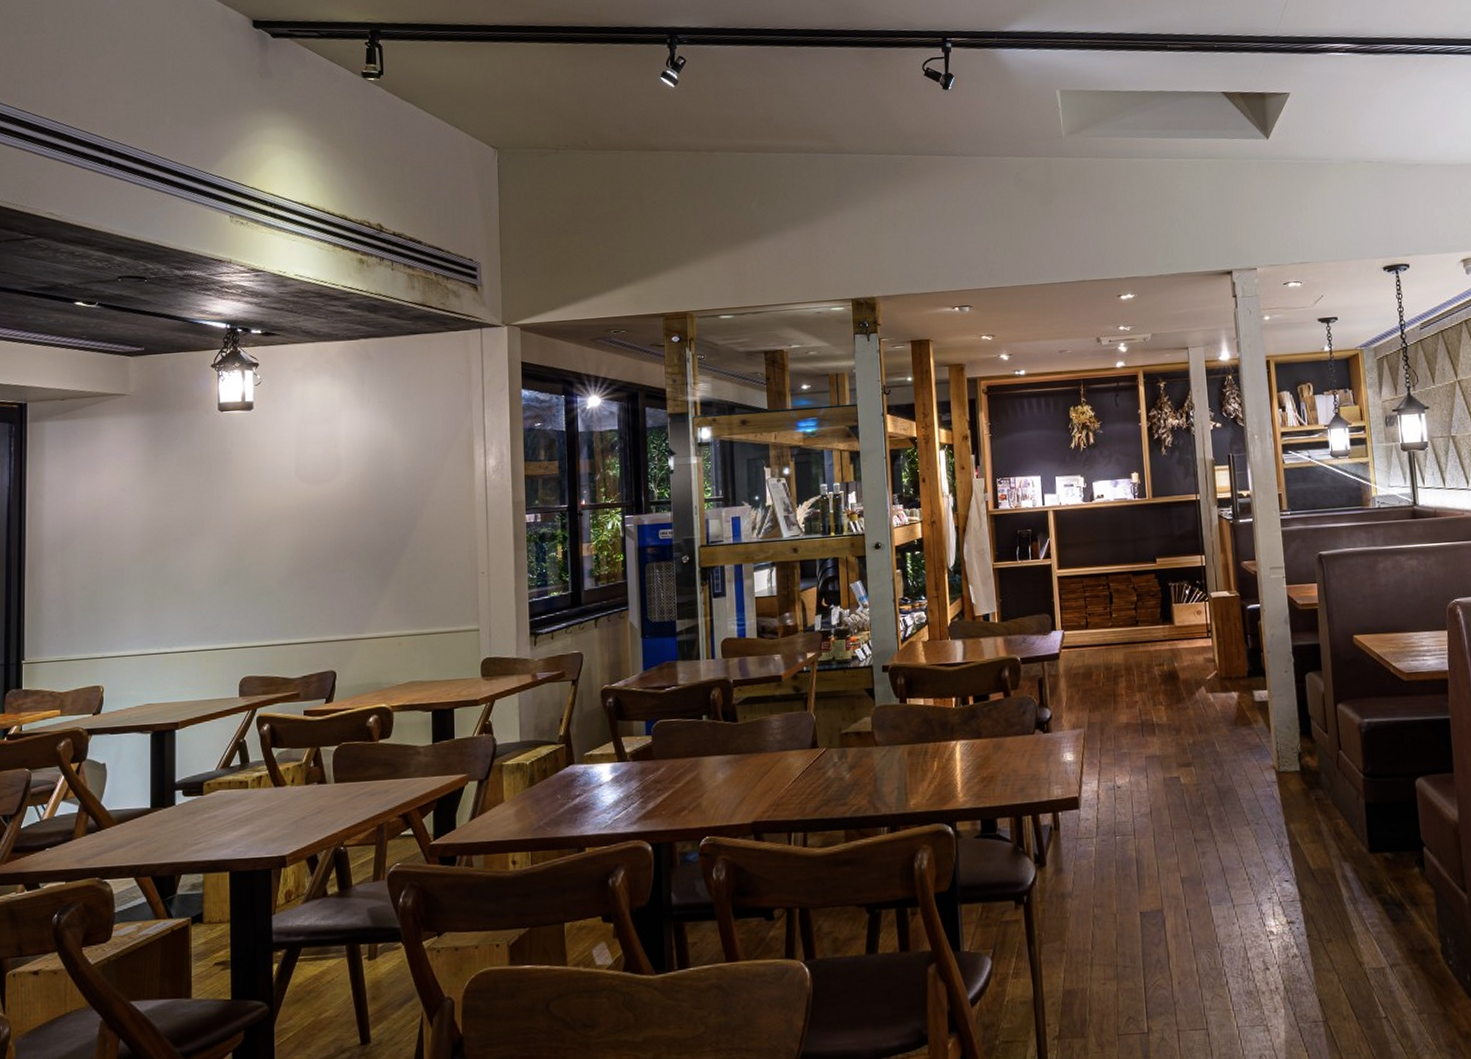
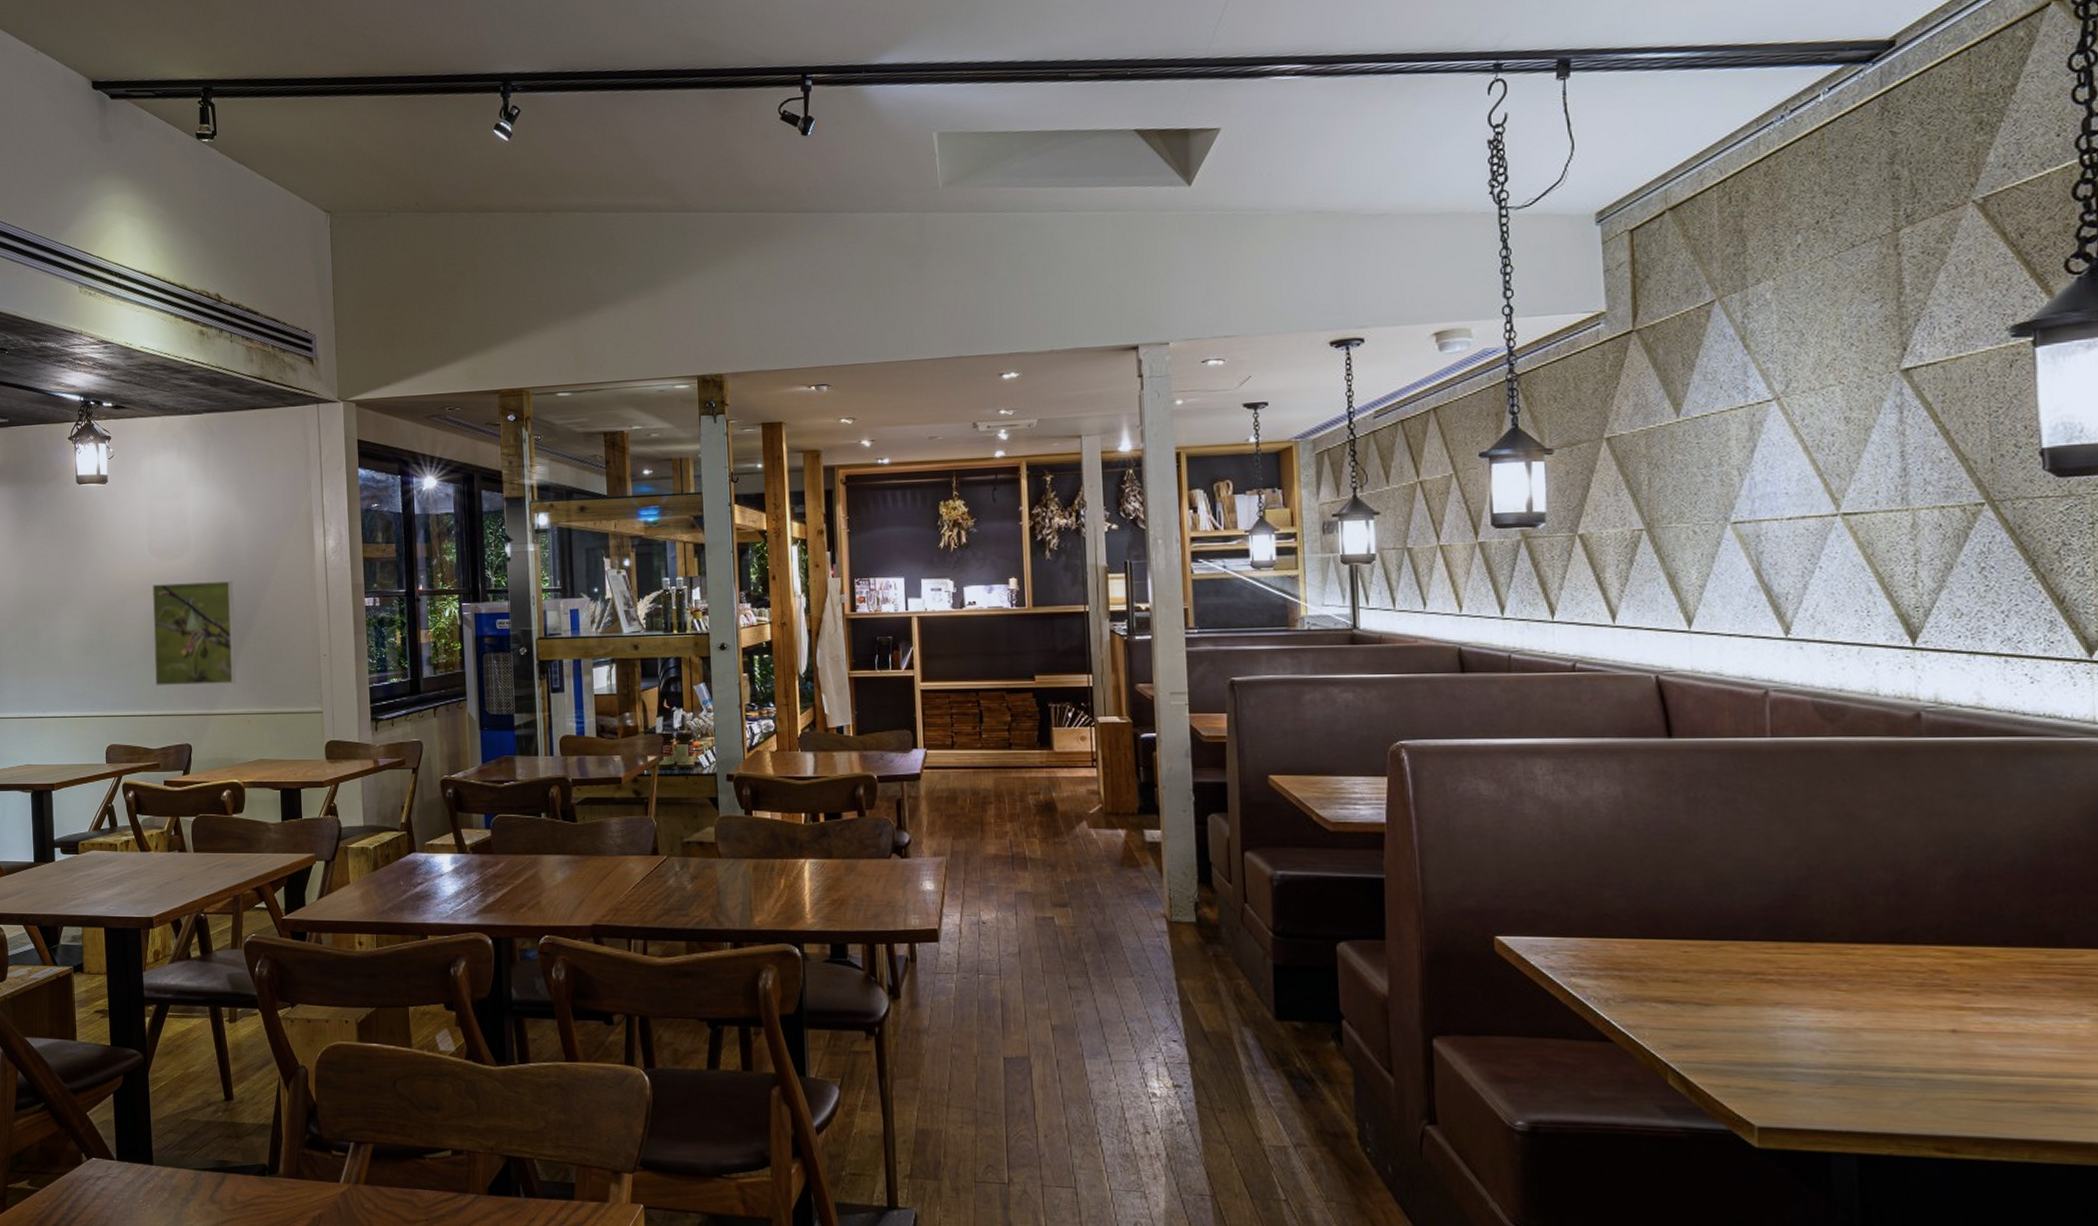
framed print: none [298,502,388,614] -> present [152,580,236,686]

